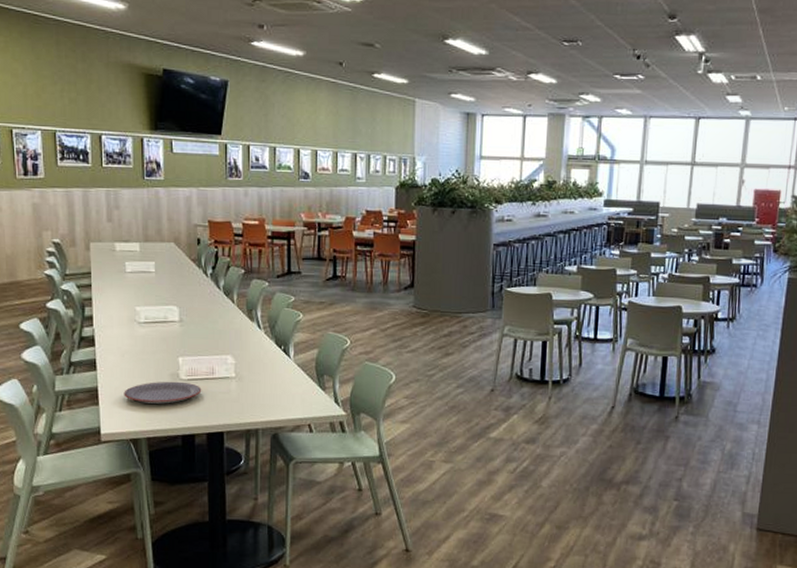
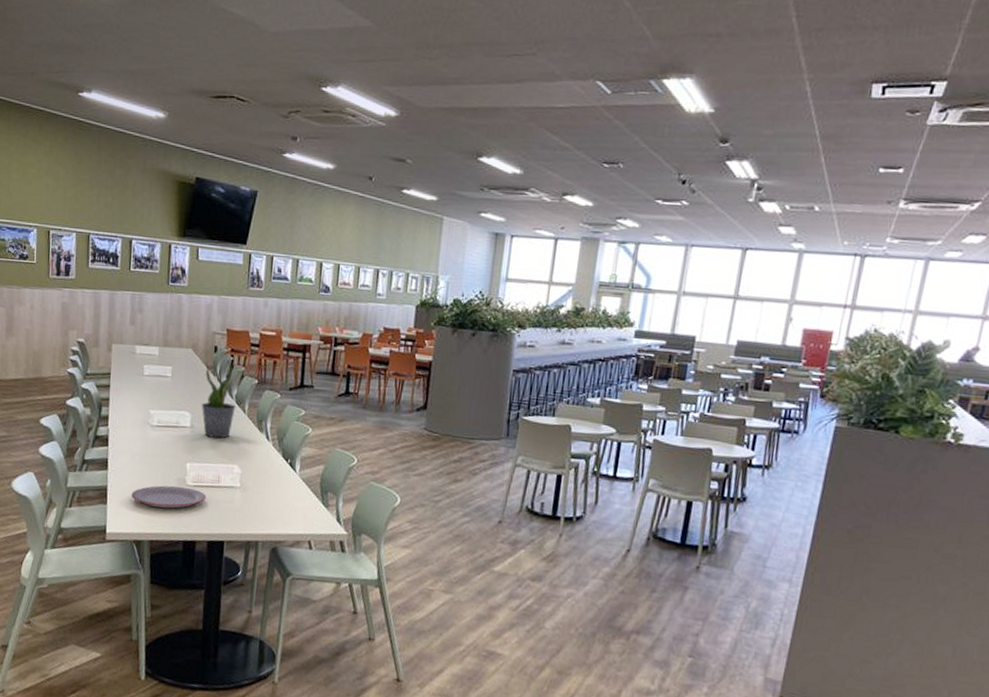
potted plant: none [188,253,224,330] -> present [201,362,236,439]

